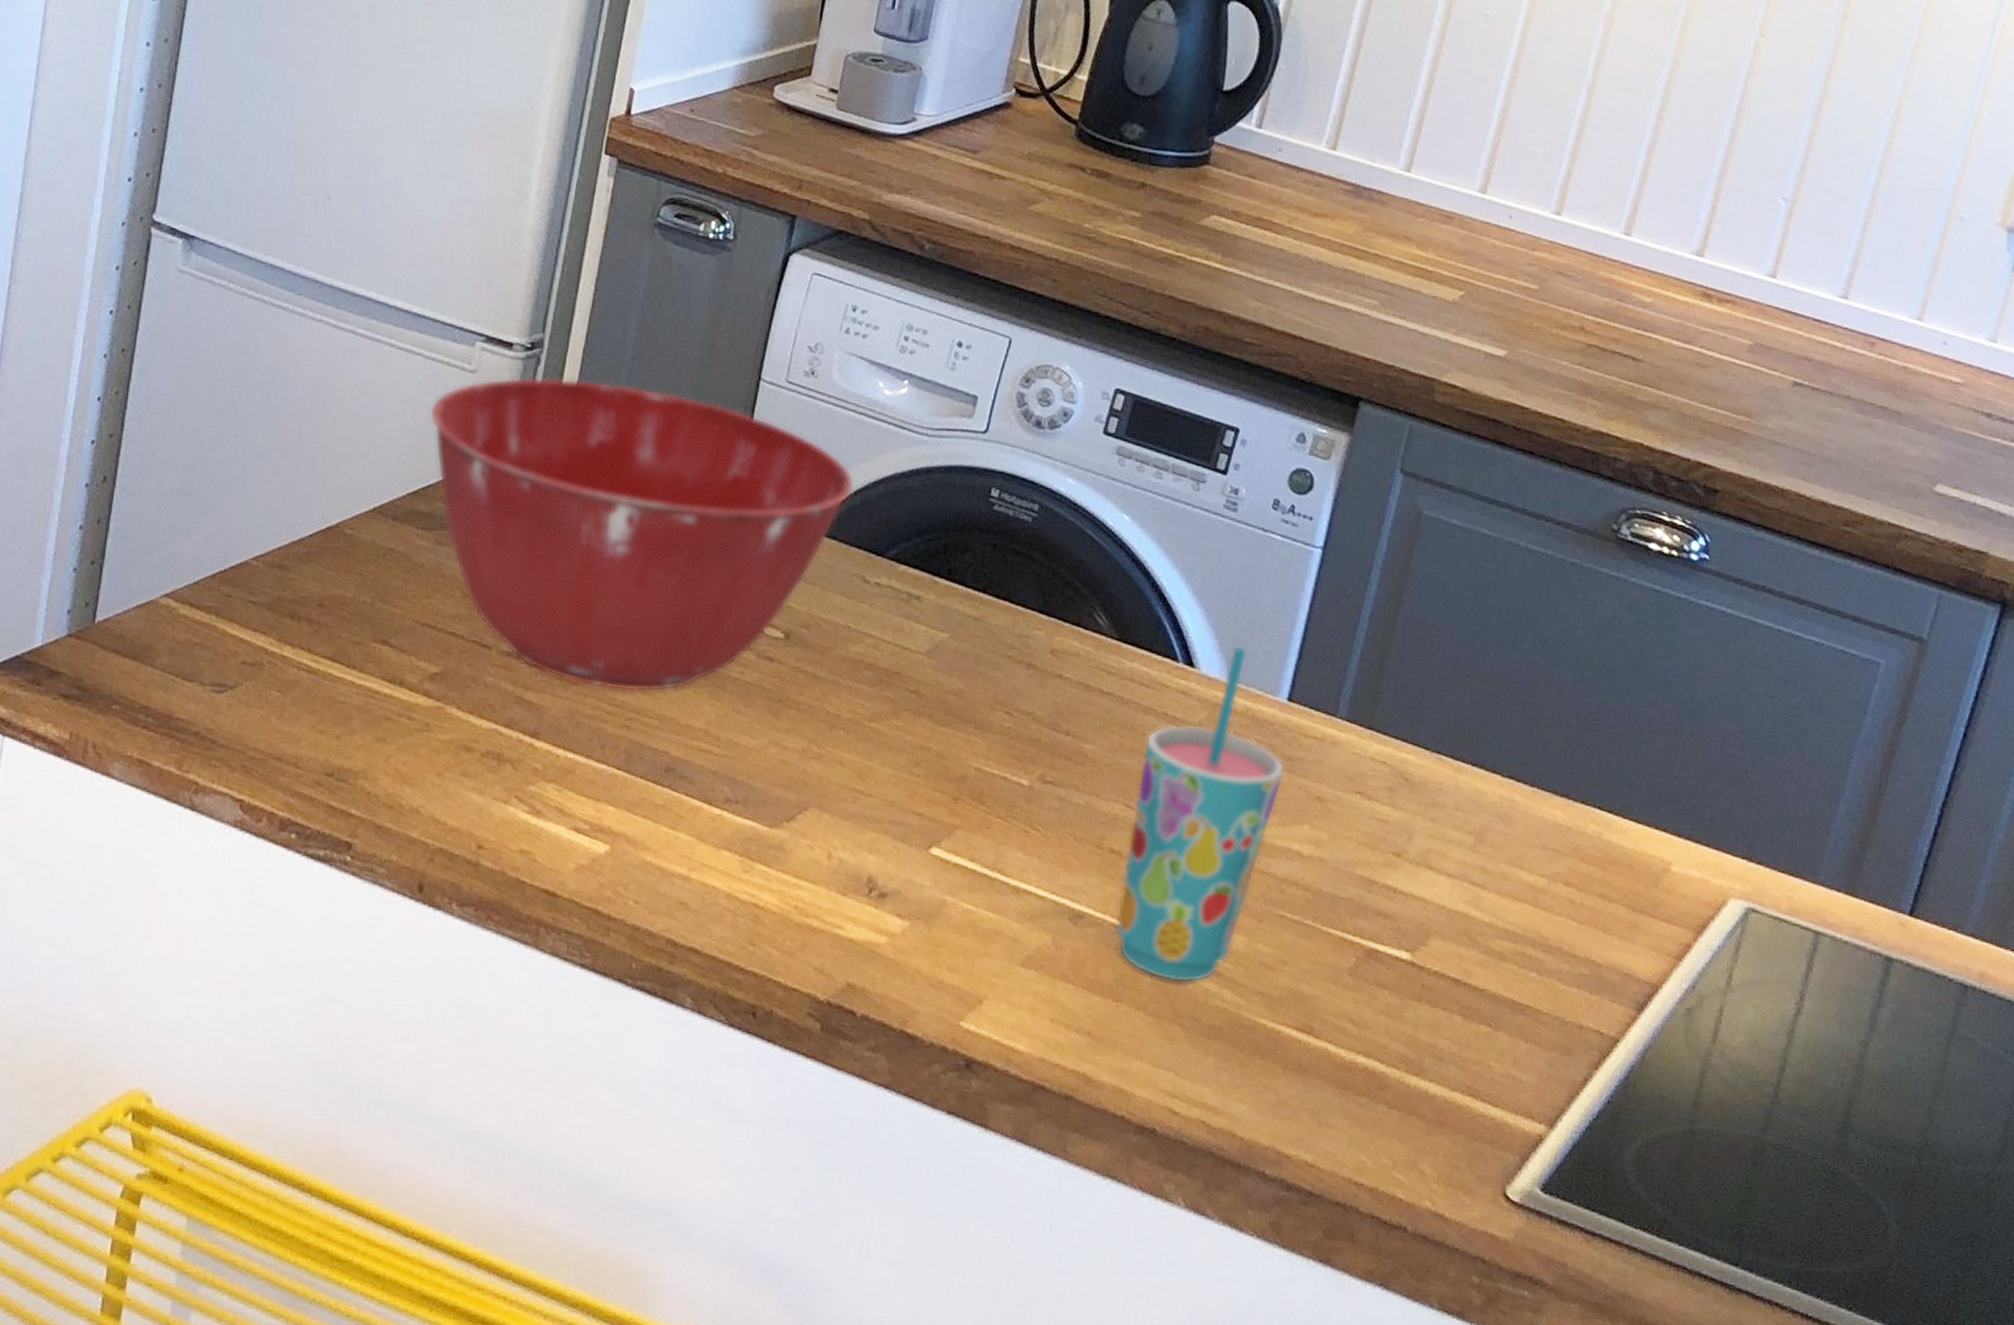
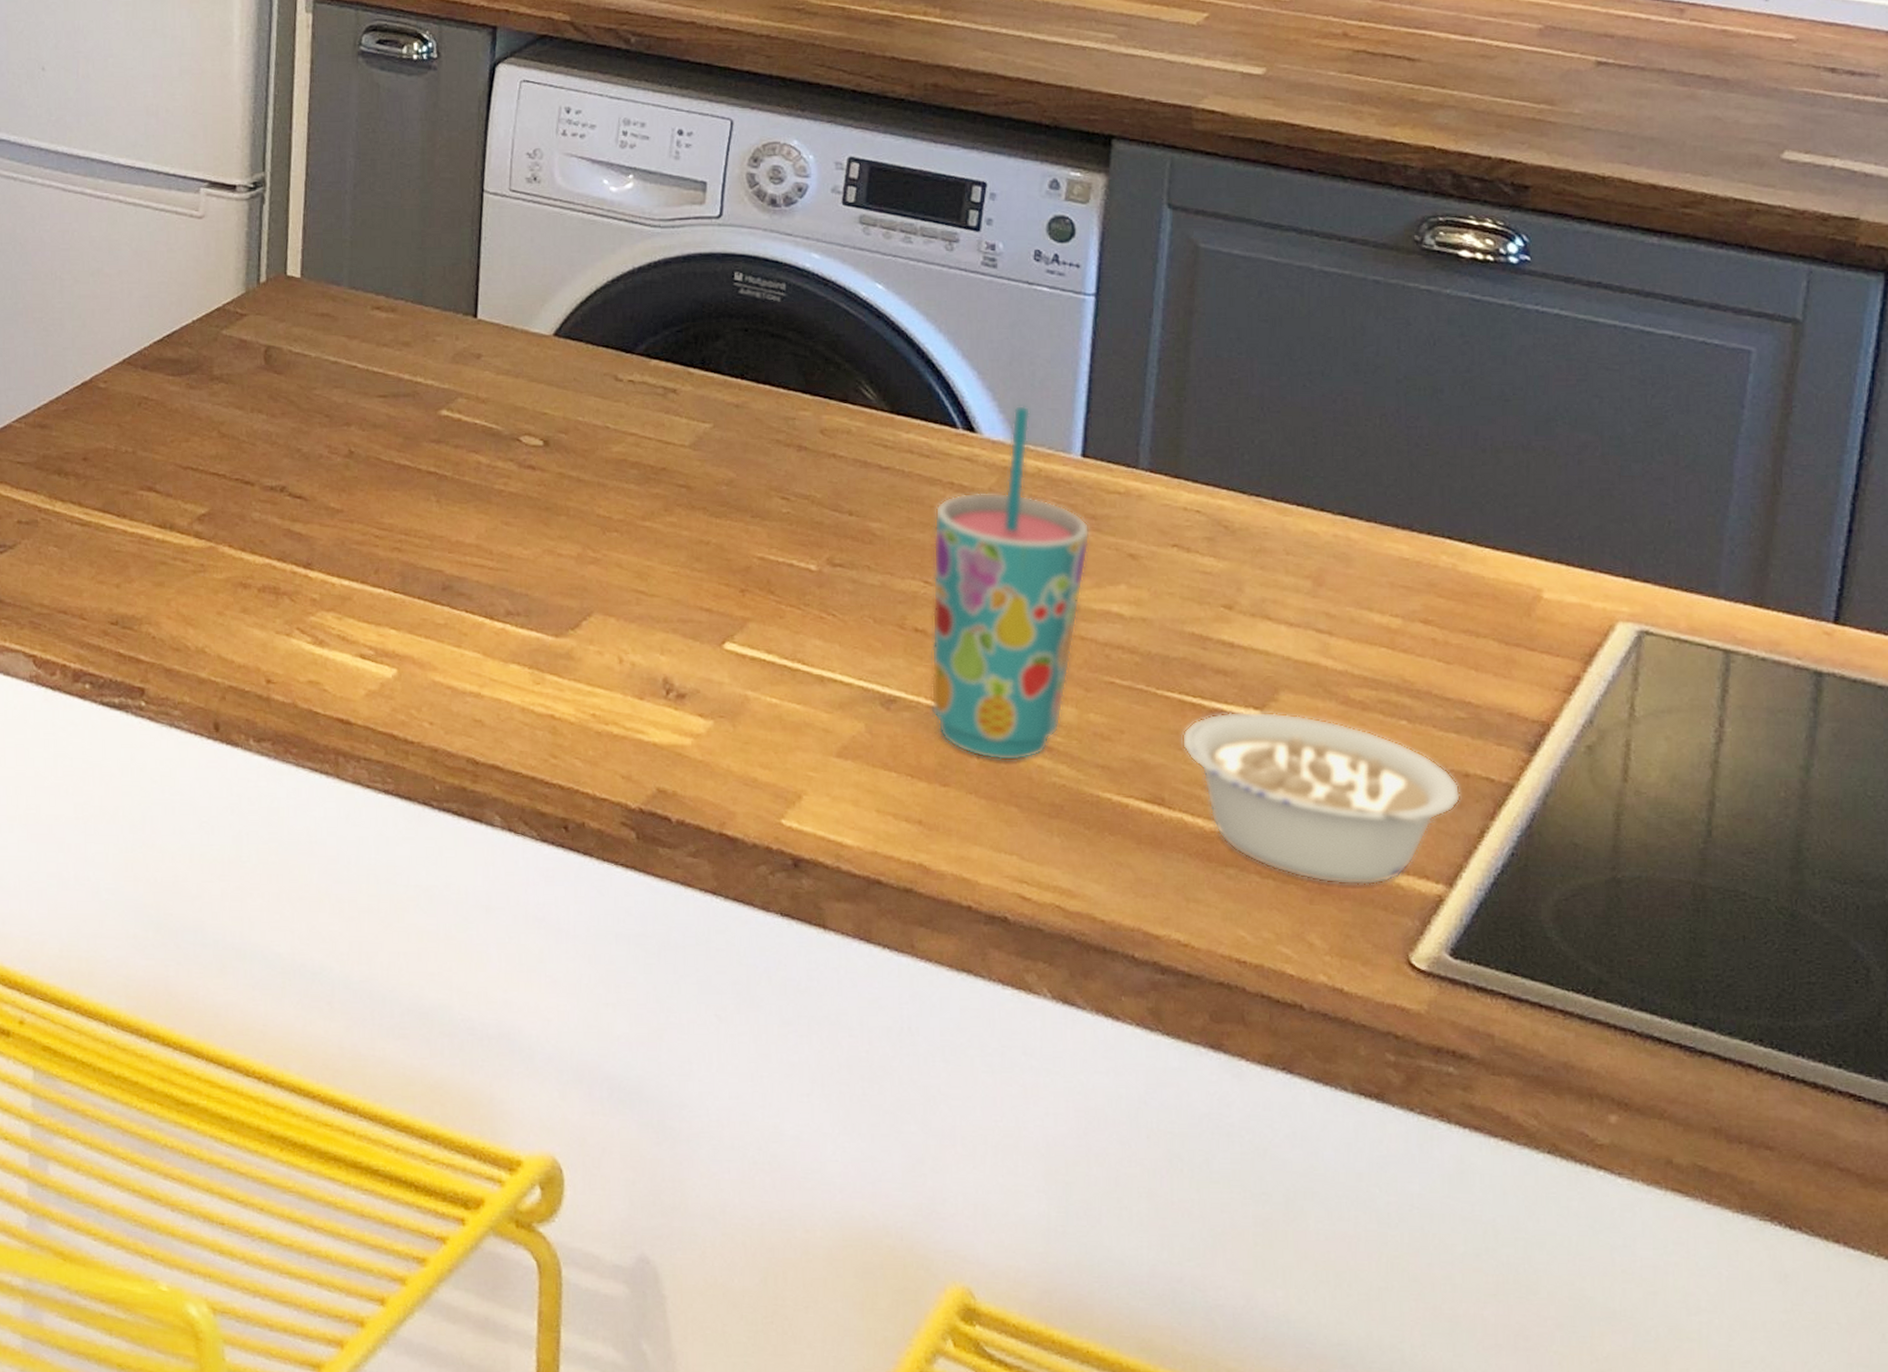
mixing bowl: present [429,377,855,692] -> none [164,212,593,514]
legume: none [1336,952,1573,1122] -> present [1181,711,1462,885]

